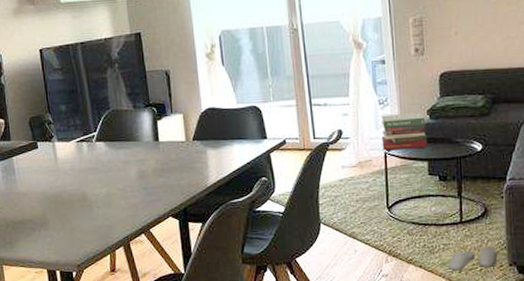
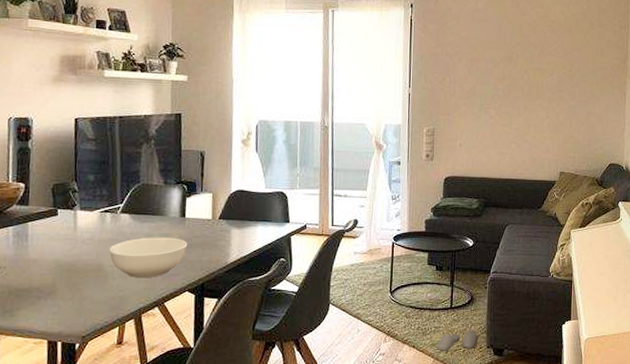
bowl: none [90,162,165,206] -> present [109,237,188,279]
books: present [381,112,427,151] -> none [391,209,430,241]

